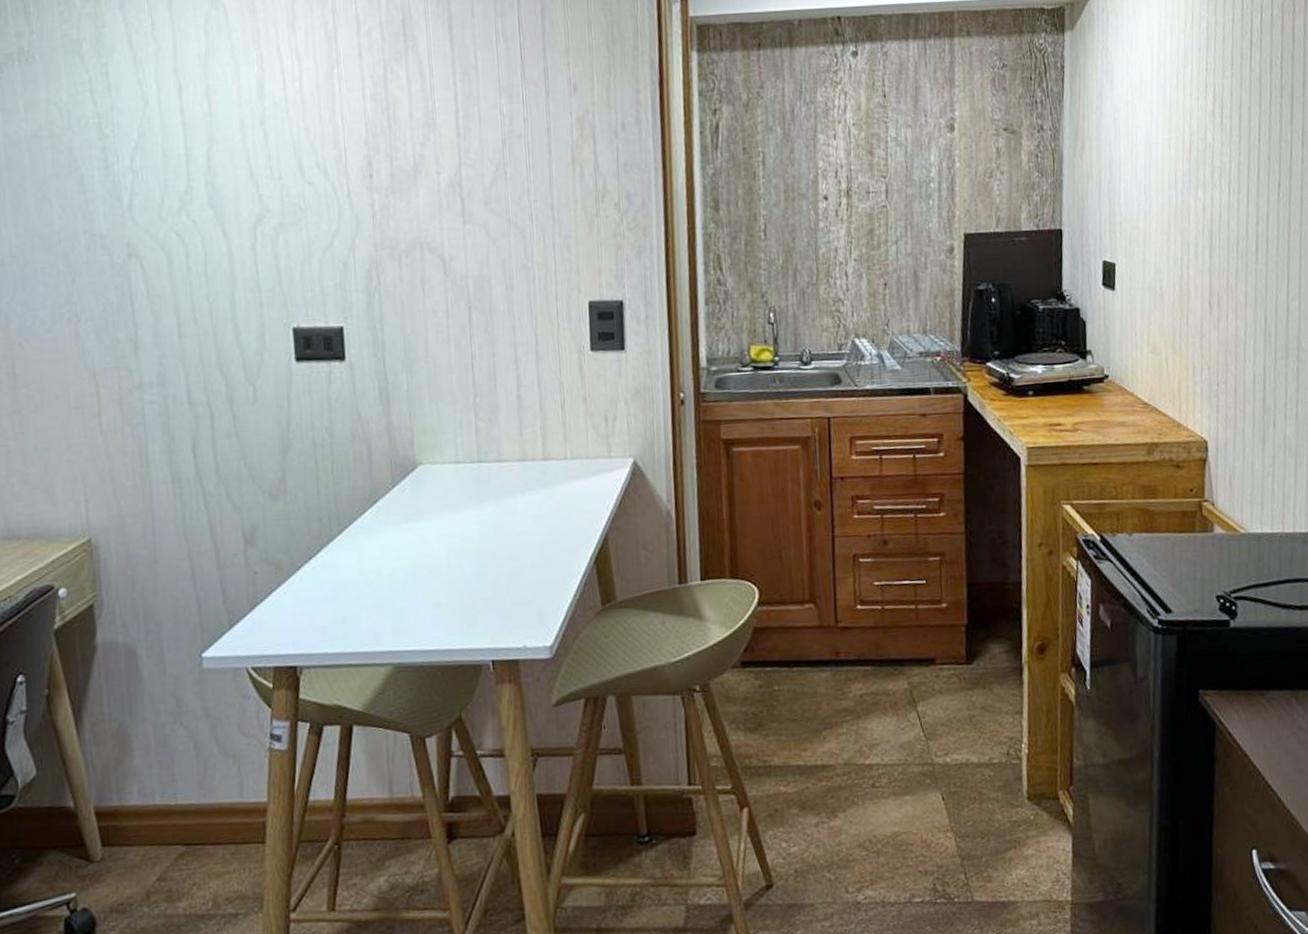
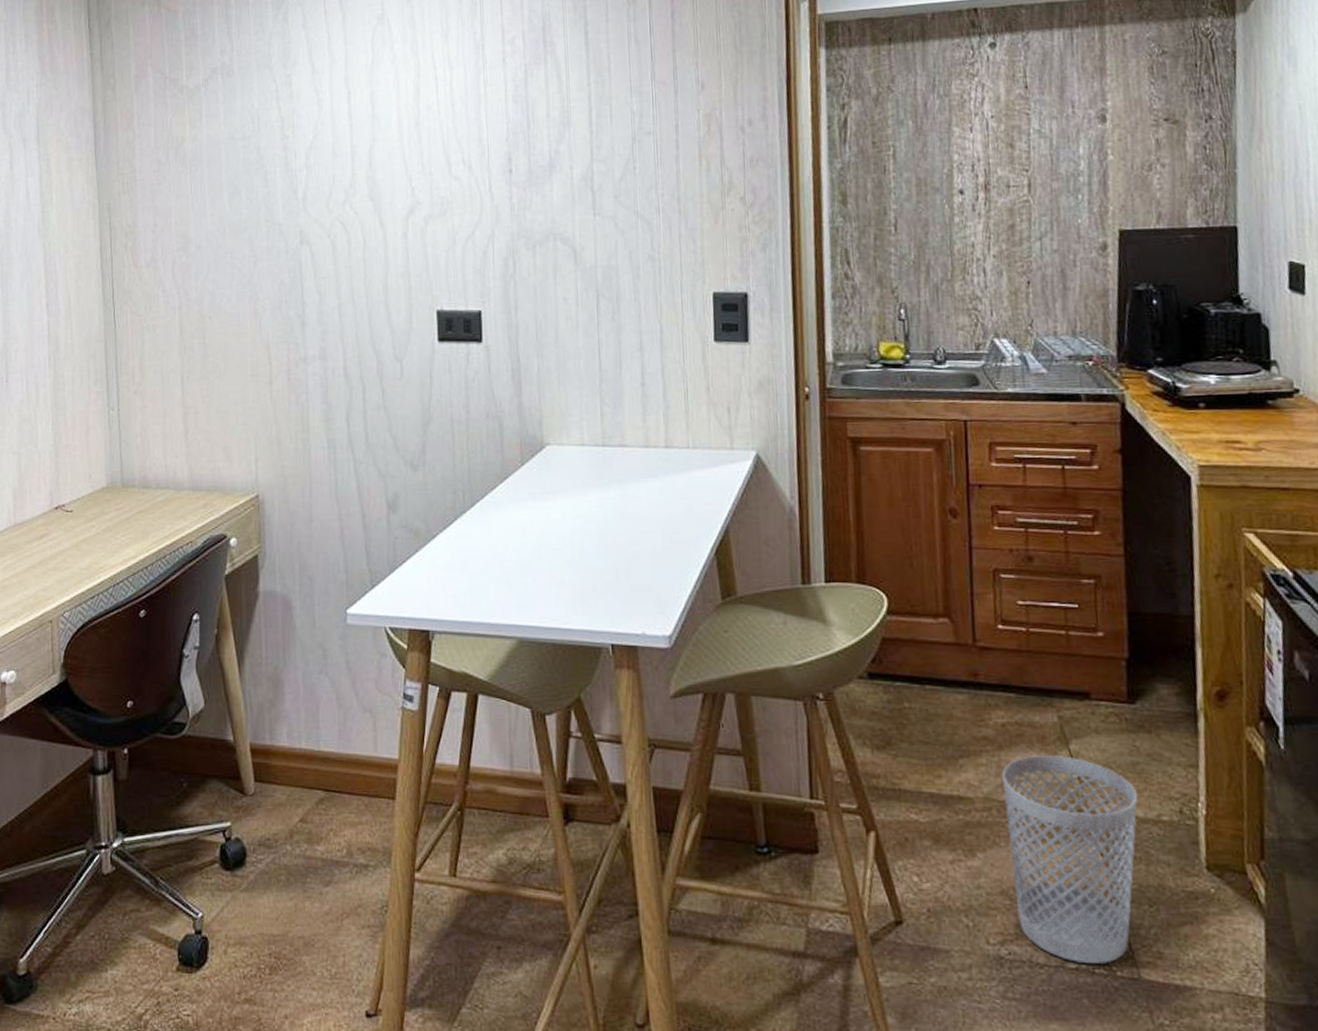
wastebasket: none [859,717,973,897] -> present [1001,756,1138,964]

